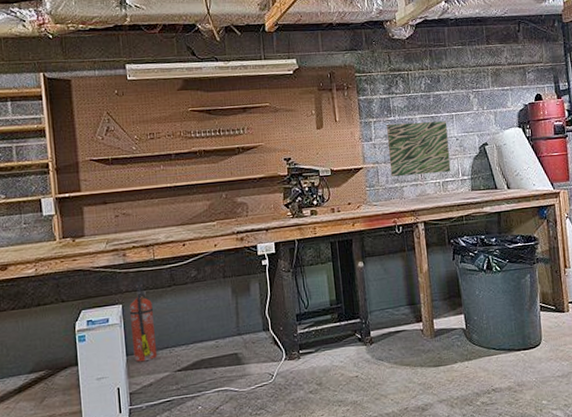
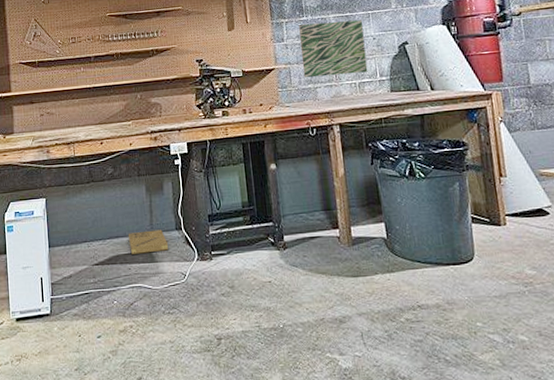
fire extinguisher: present [129,281,157,362] -> none [52,176,76,254]
cardboard box: none [213,331,256,358] -> present [128,229,169,254]

